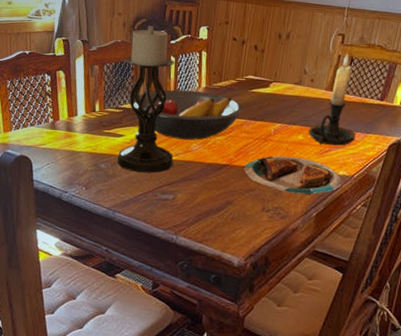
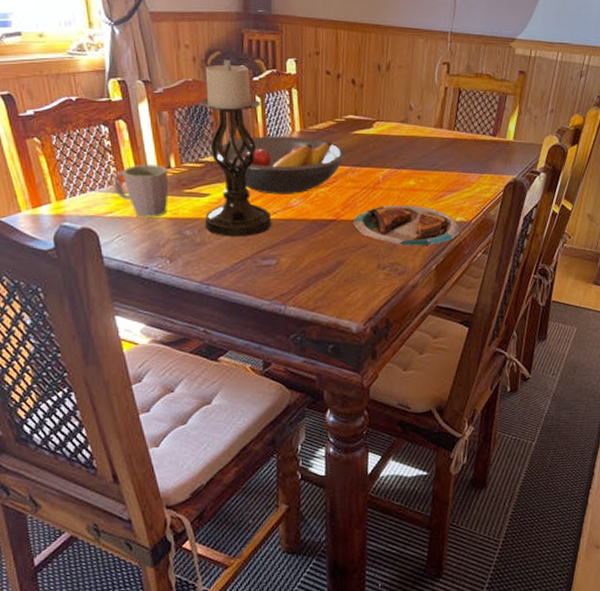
mug: none [48,107,93,151] -> present [112,165,169,218]
candle holder: present [308,52,355,146] -> none [419,83,470,190]

